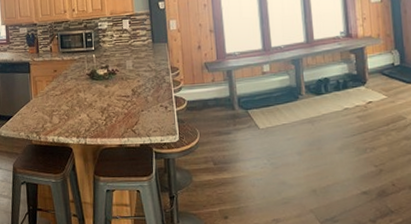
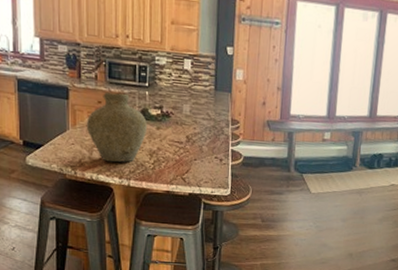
vase: none [46,59,97,124] -> present [87,92,147,163]

